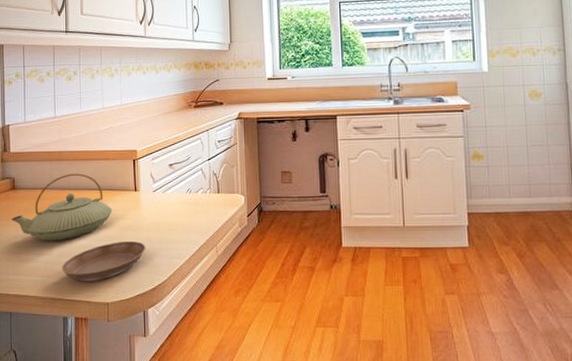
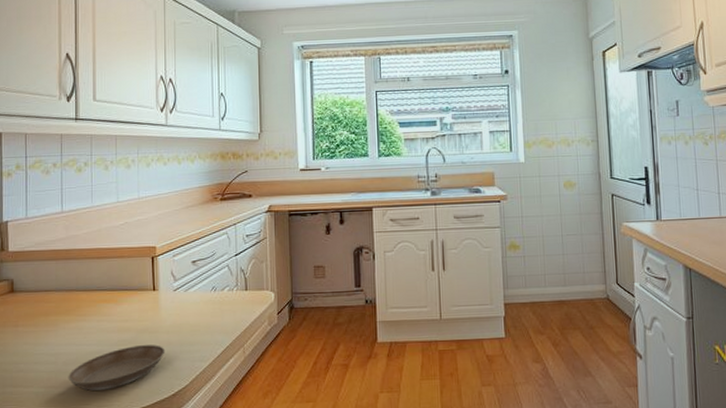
teapot: present [12,173,113,241] -> none [9,273,128,348]

